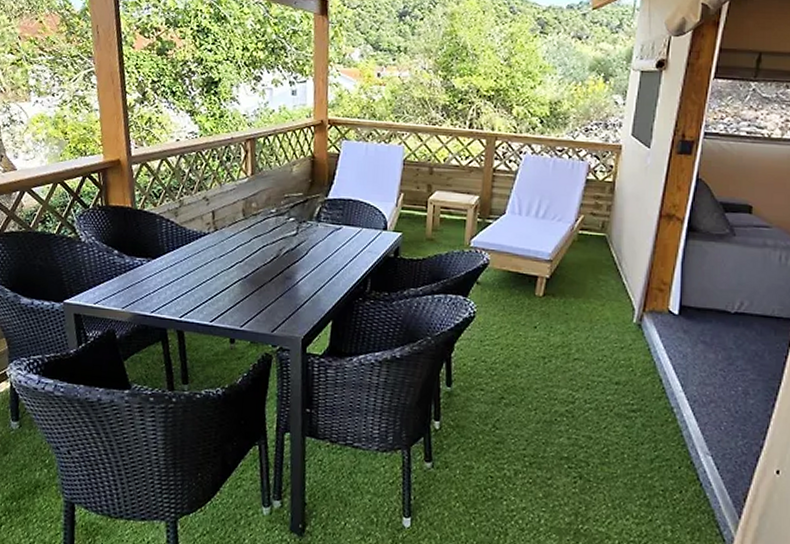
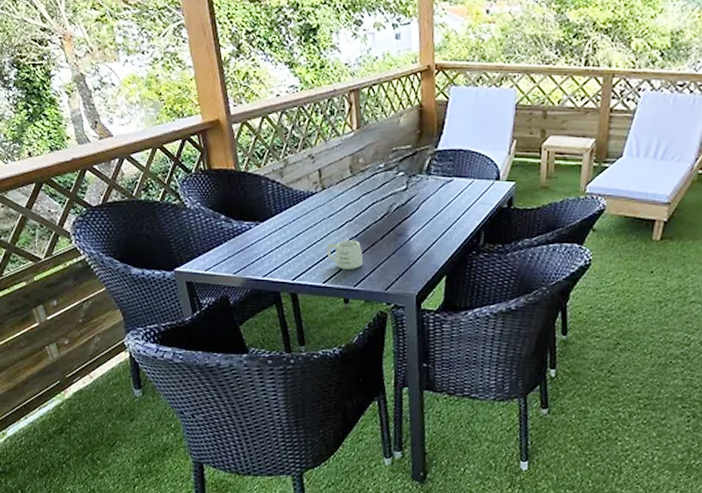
mug: none [215,280,251,310] -> present [327,240,363,270]

